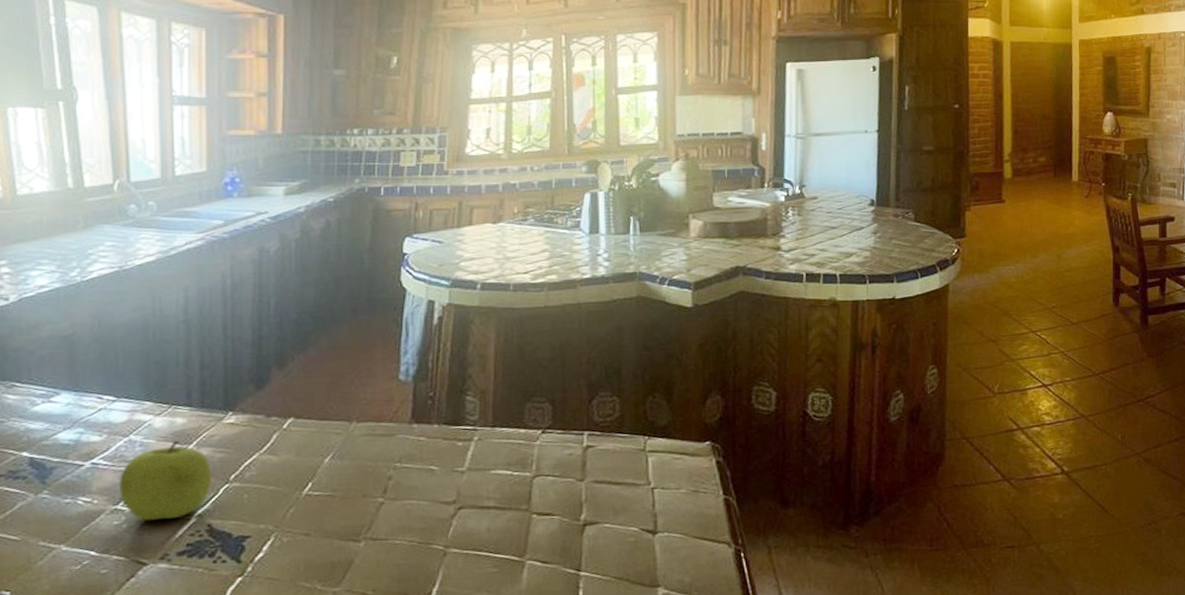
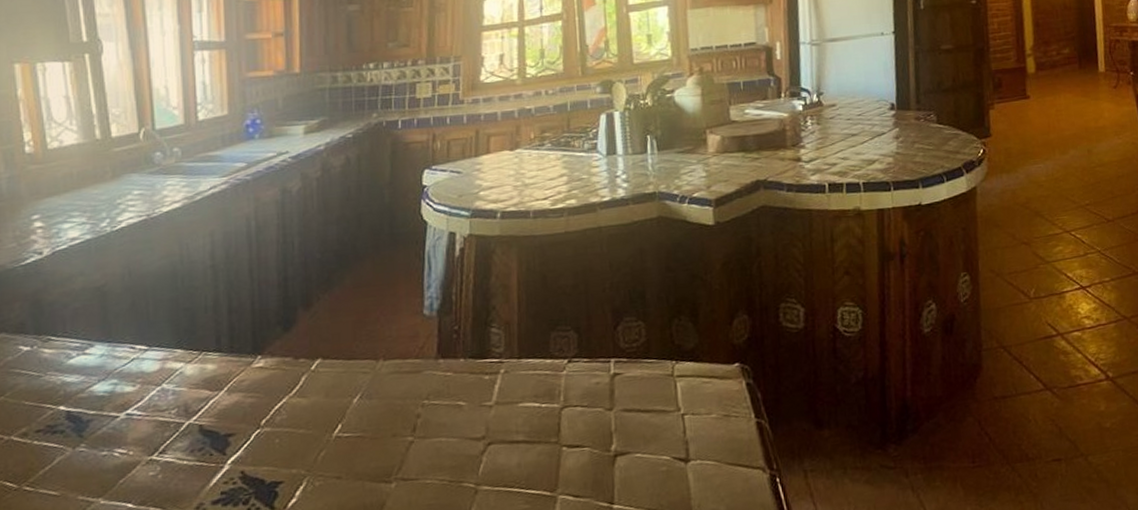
fruit: present [119,441,213,521] -> none [154,388,244,471]

